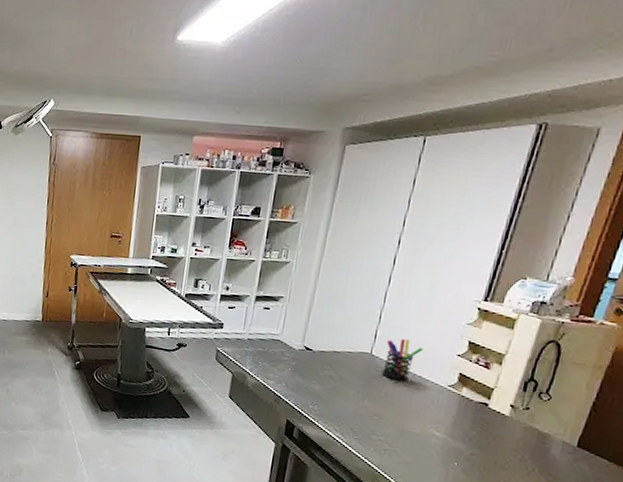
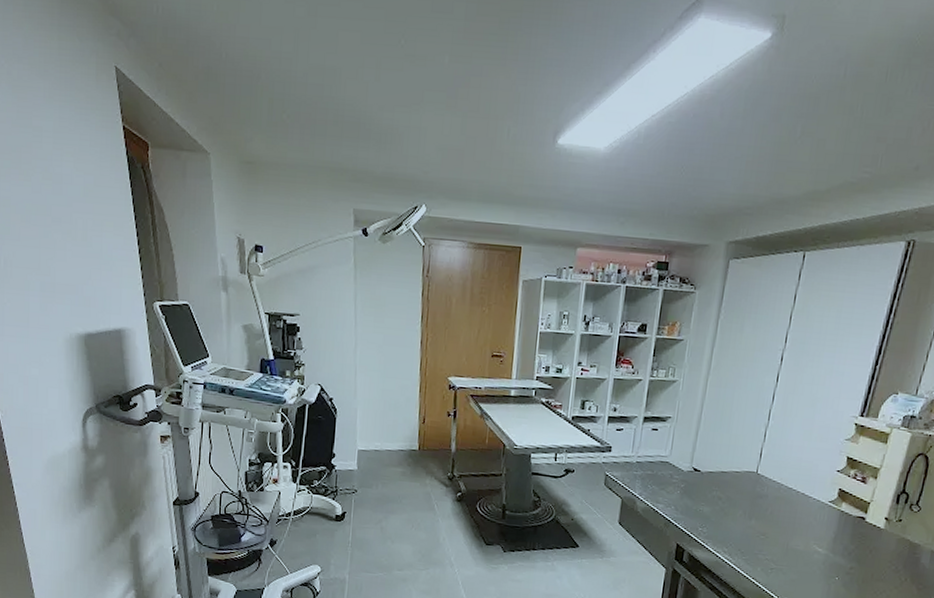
pen holder: present [382,338,423,382] -> none [767,456,806,499]

